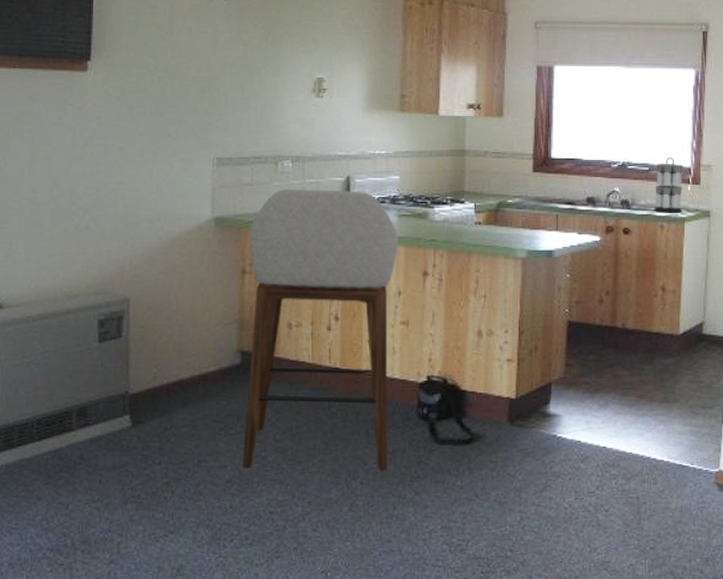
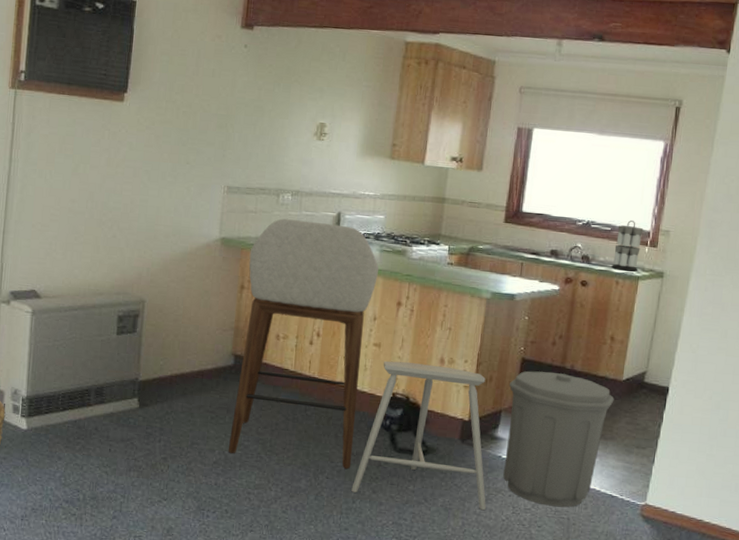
bar stool: none [390,338,546,500] -> present [351,361,487,511]
trash can: none [557,333,673,486] -> present [503,371,614,508]

